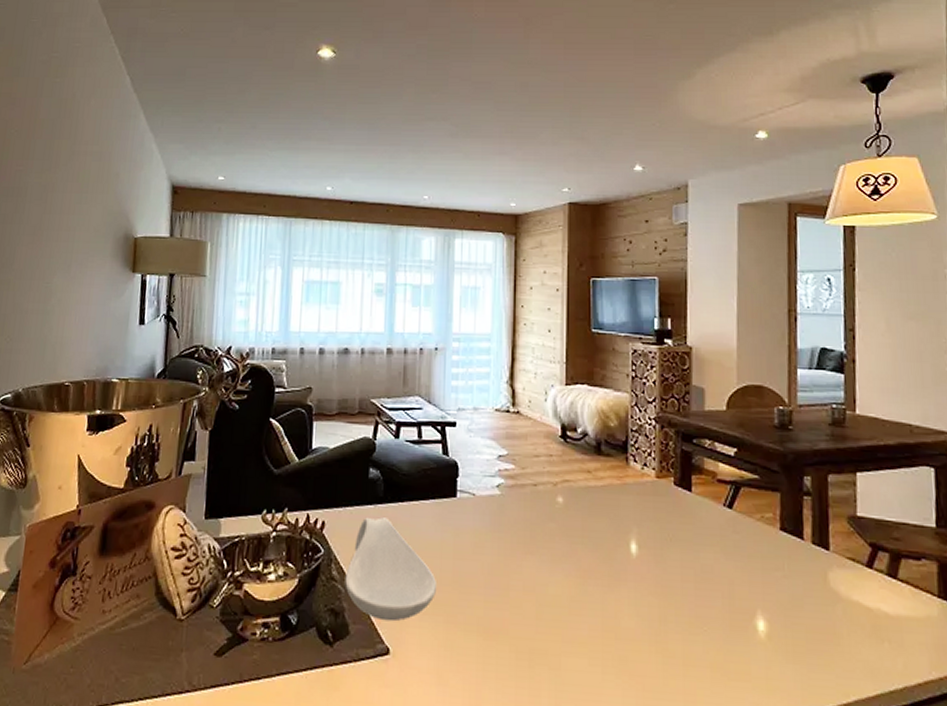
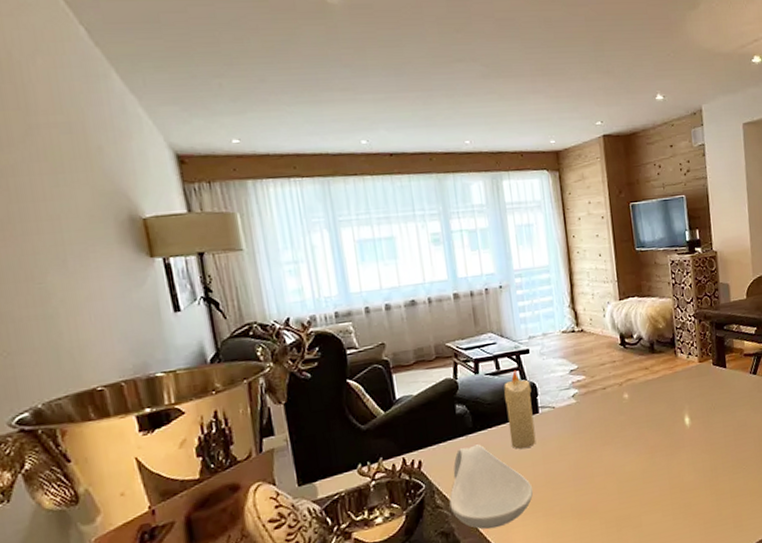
candle: none [421,442,452,535] -> present [504,370,536,449]

